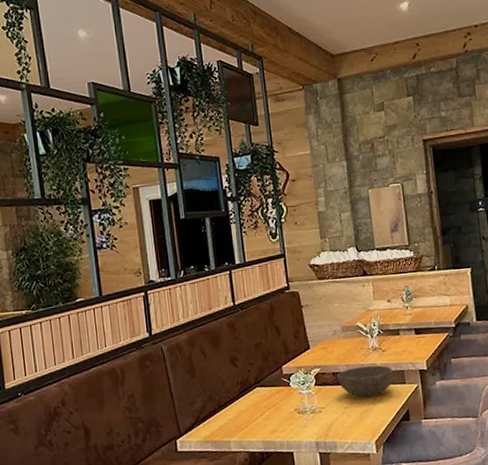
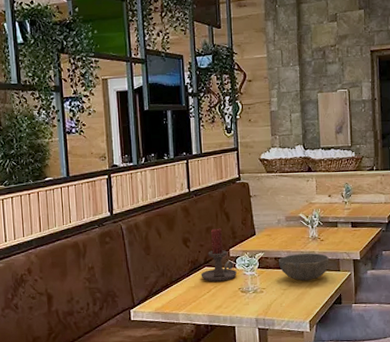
candle holder: none [252,343,292,404] -> present [201,228,237,282]

